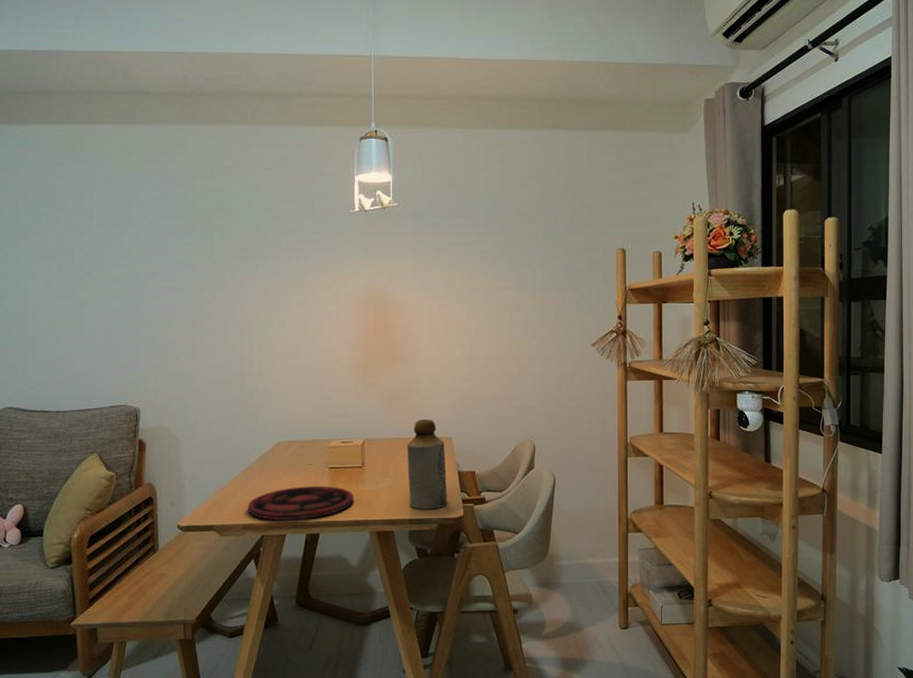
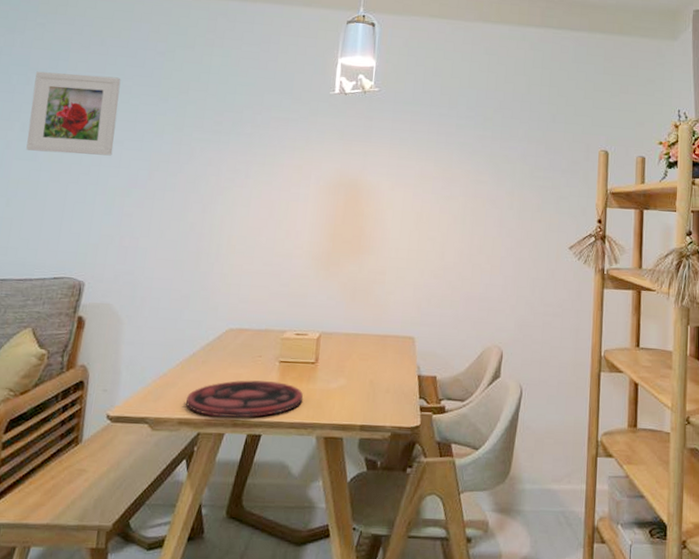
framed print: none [64,211,149,289] -> present [26,71,121,156]
bottle: present [407,418,447,509] -> none [363,314,406,416]

